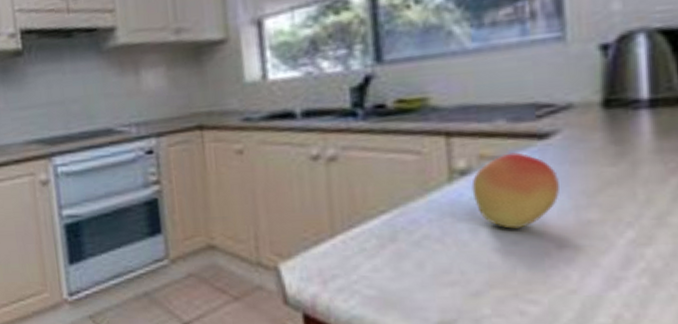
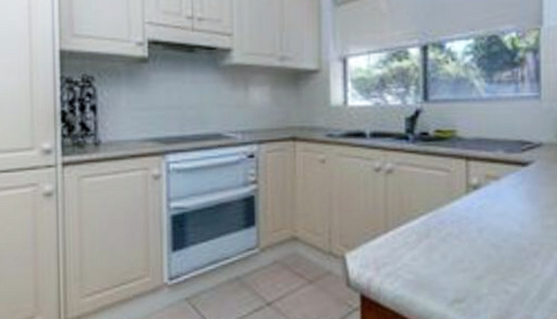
fruit: present [471,152,559,229] -> none [480,175,532,230]

